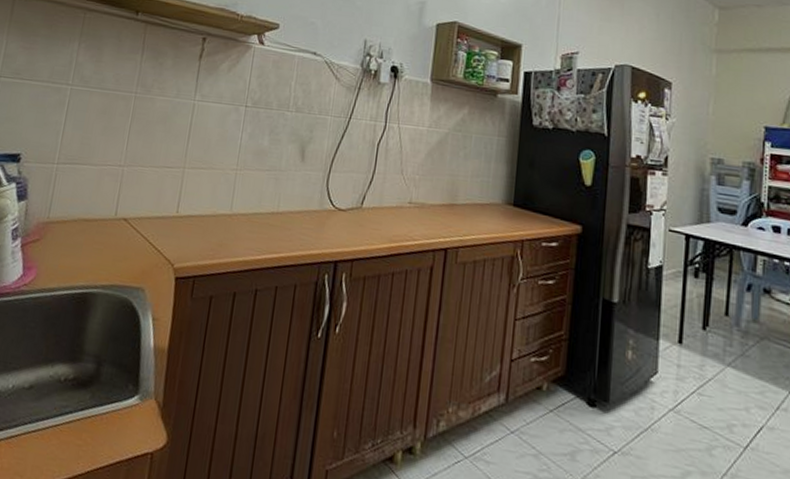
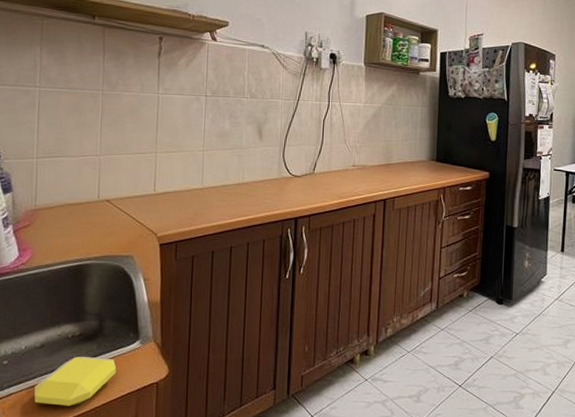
soap bar: none [12,406,109,469] -> present [34,357,117,406]

